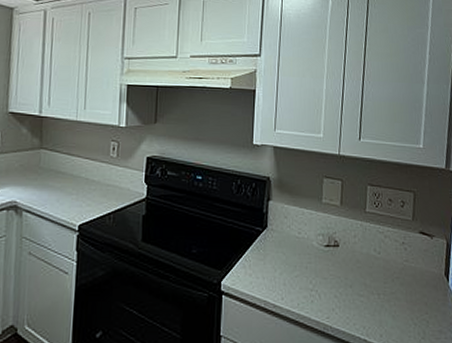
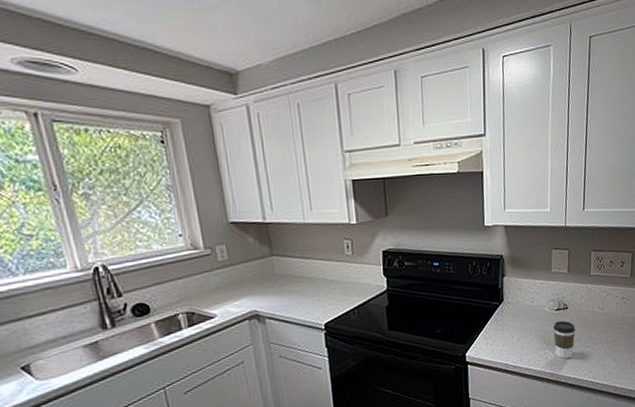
coffee cup: none [321,260,347,307] -> present [553,320,576,359]

